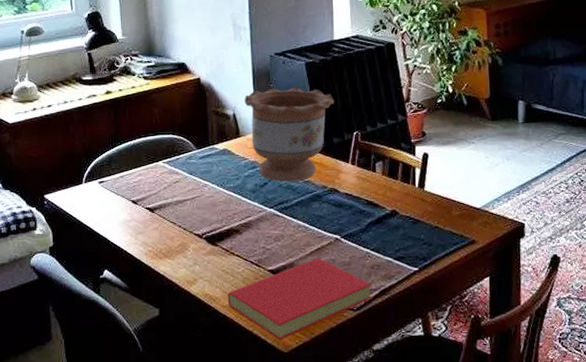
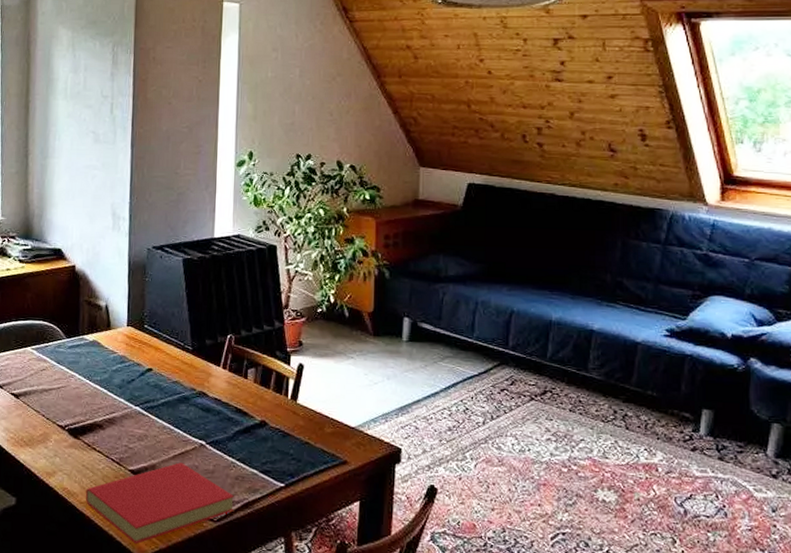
flower pot: present [244,87,334,182] -> none [118,282,210,381]

